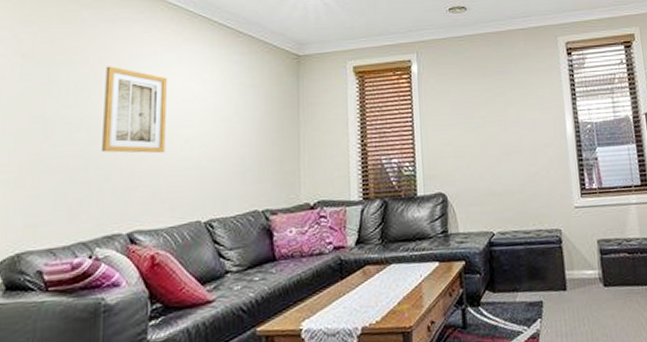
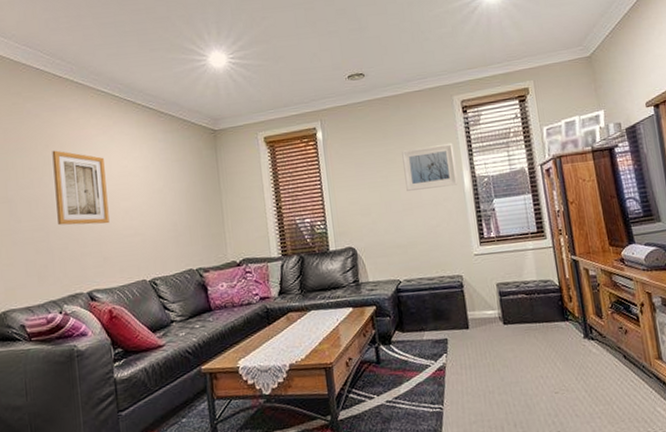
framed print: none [502,85,560,134] -> present [402,142,458,191]

